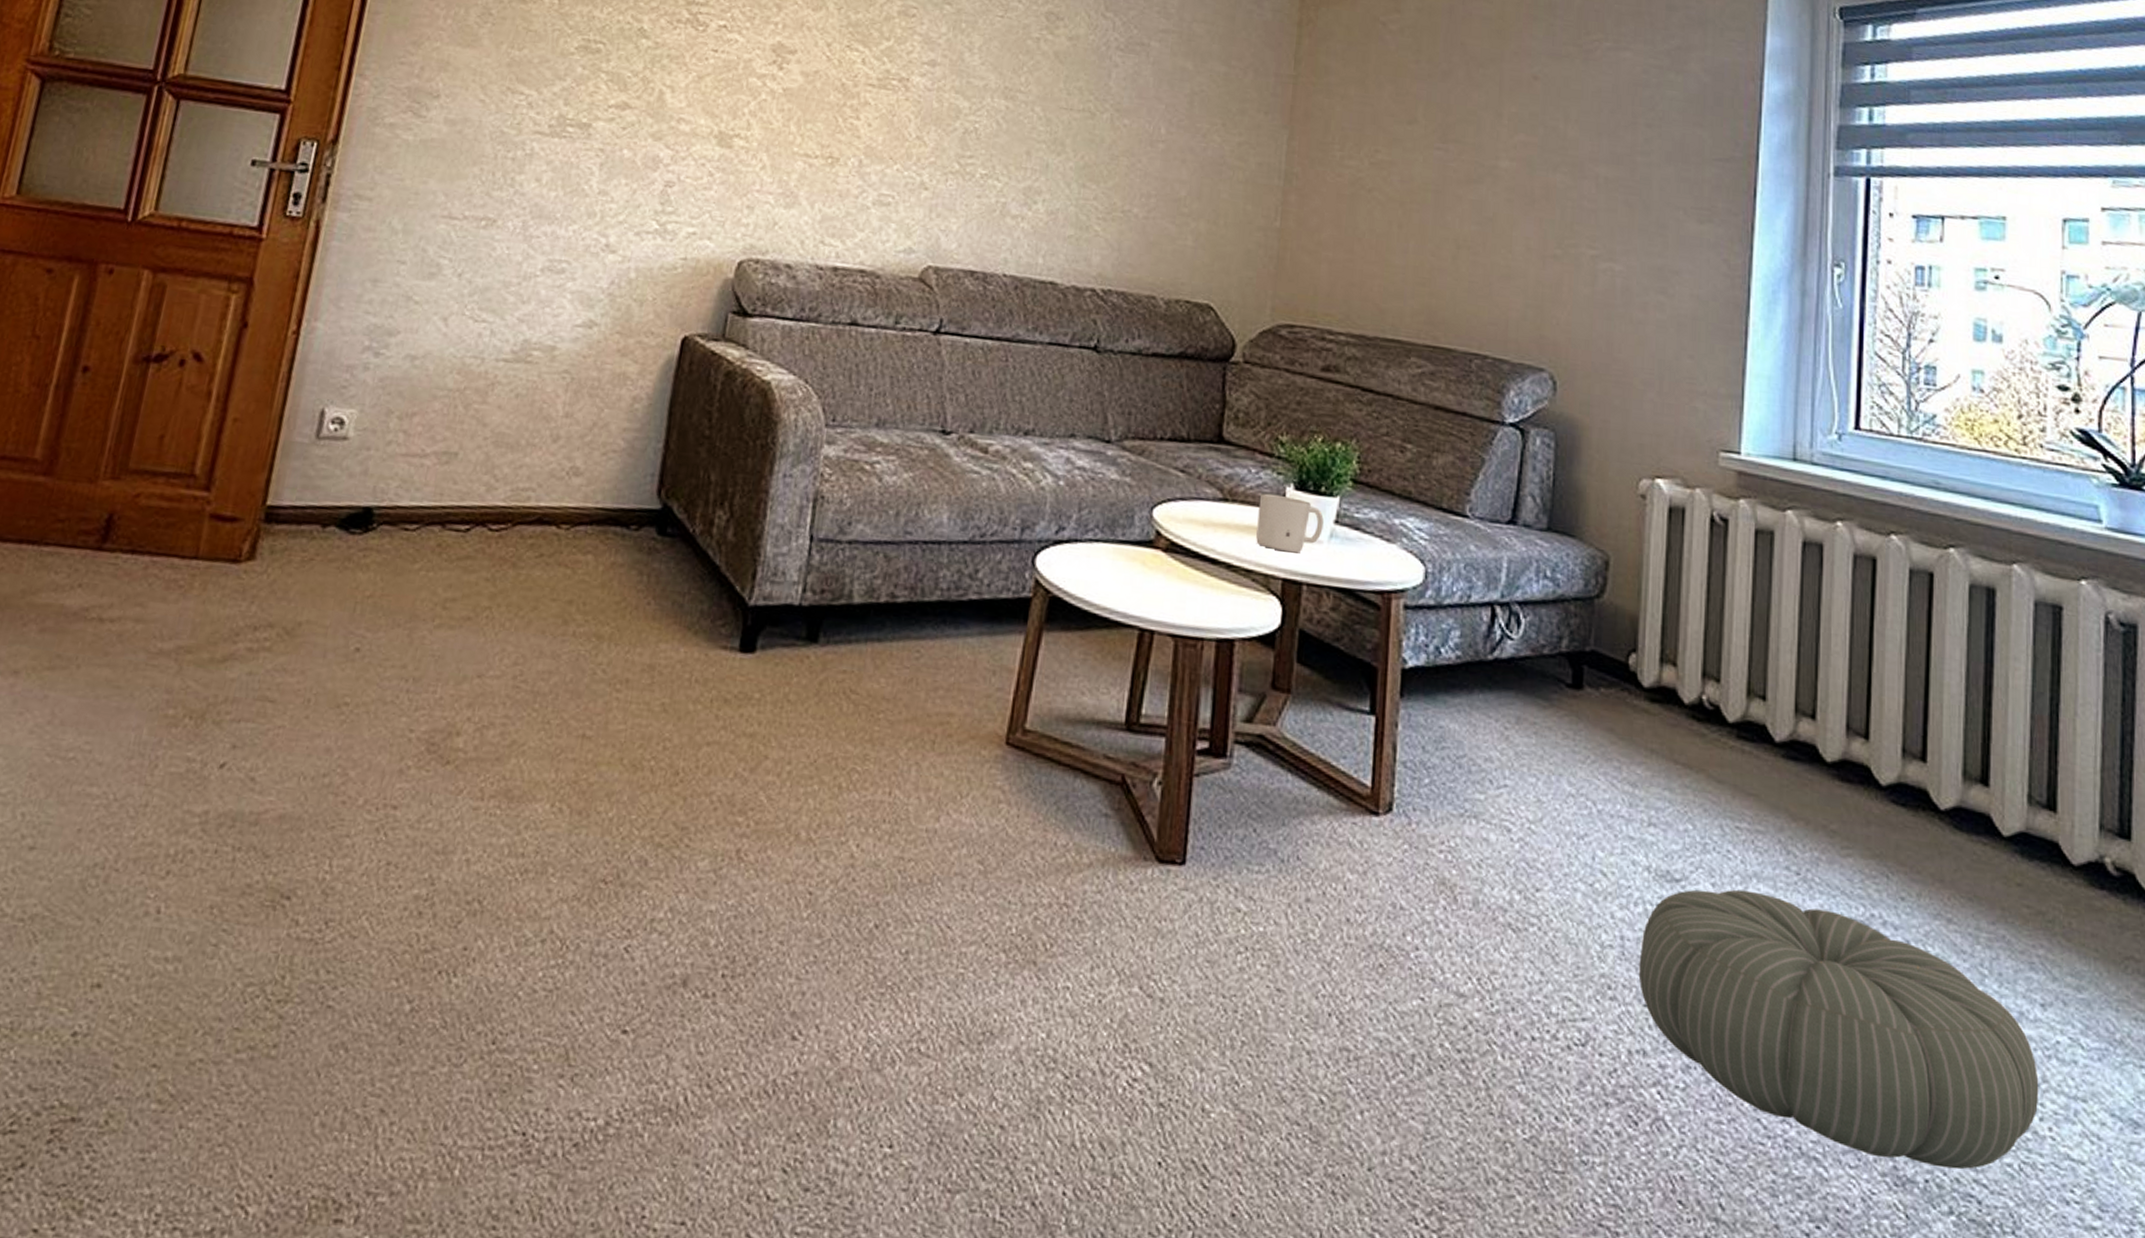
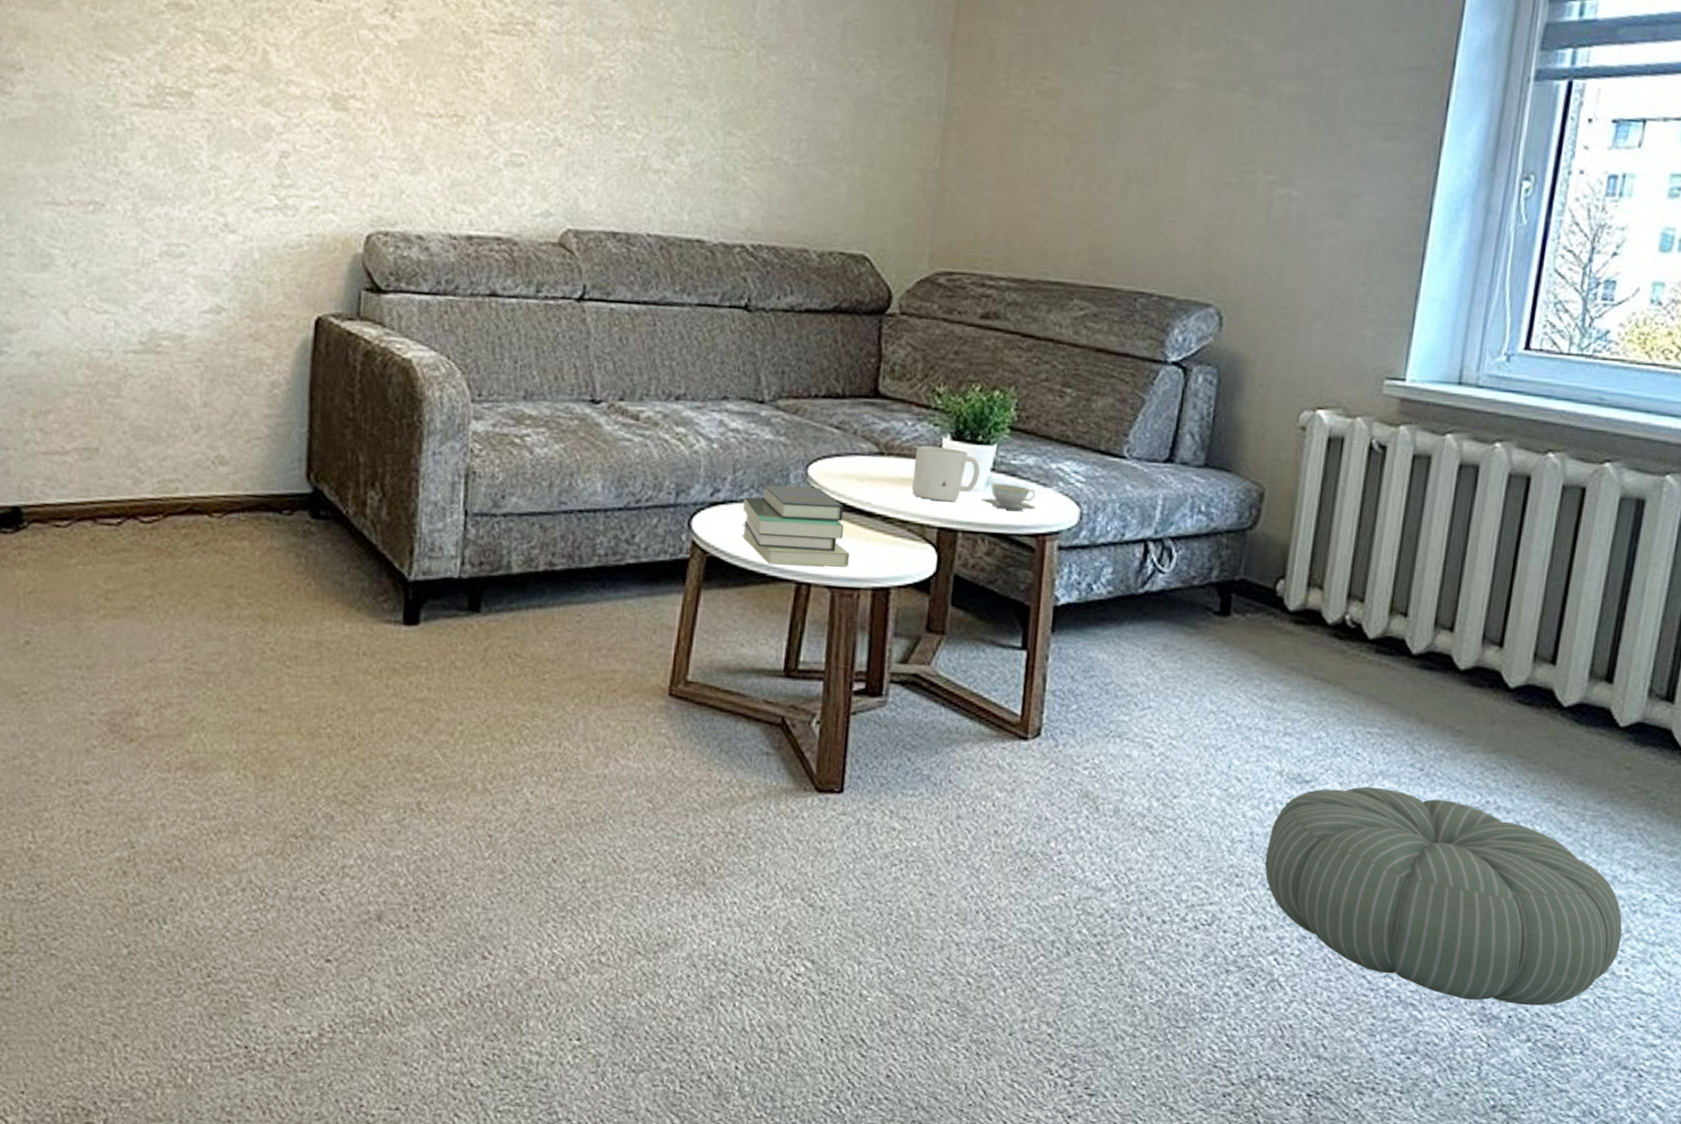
books: none [1085,524,1193,616] -> present [742,484,849,567]
teacup: none [1325,535,1381,567] -> present [981,483,1036,512]

